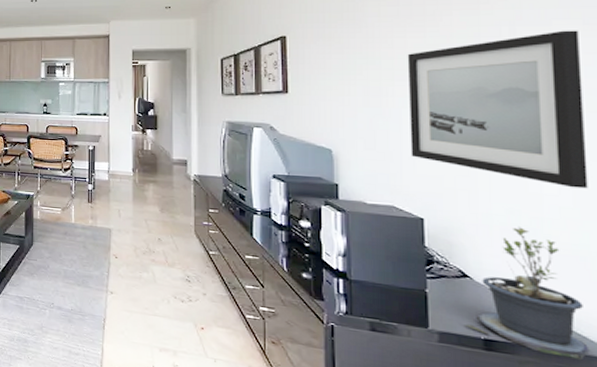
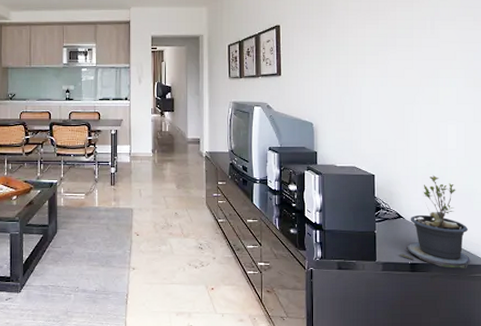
wall art: present [407,30,588,189] -> none [366,24,473,143]

